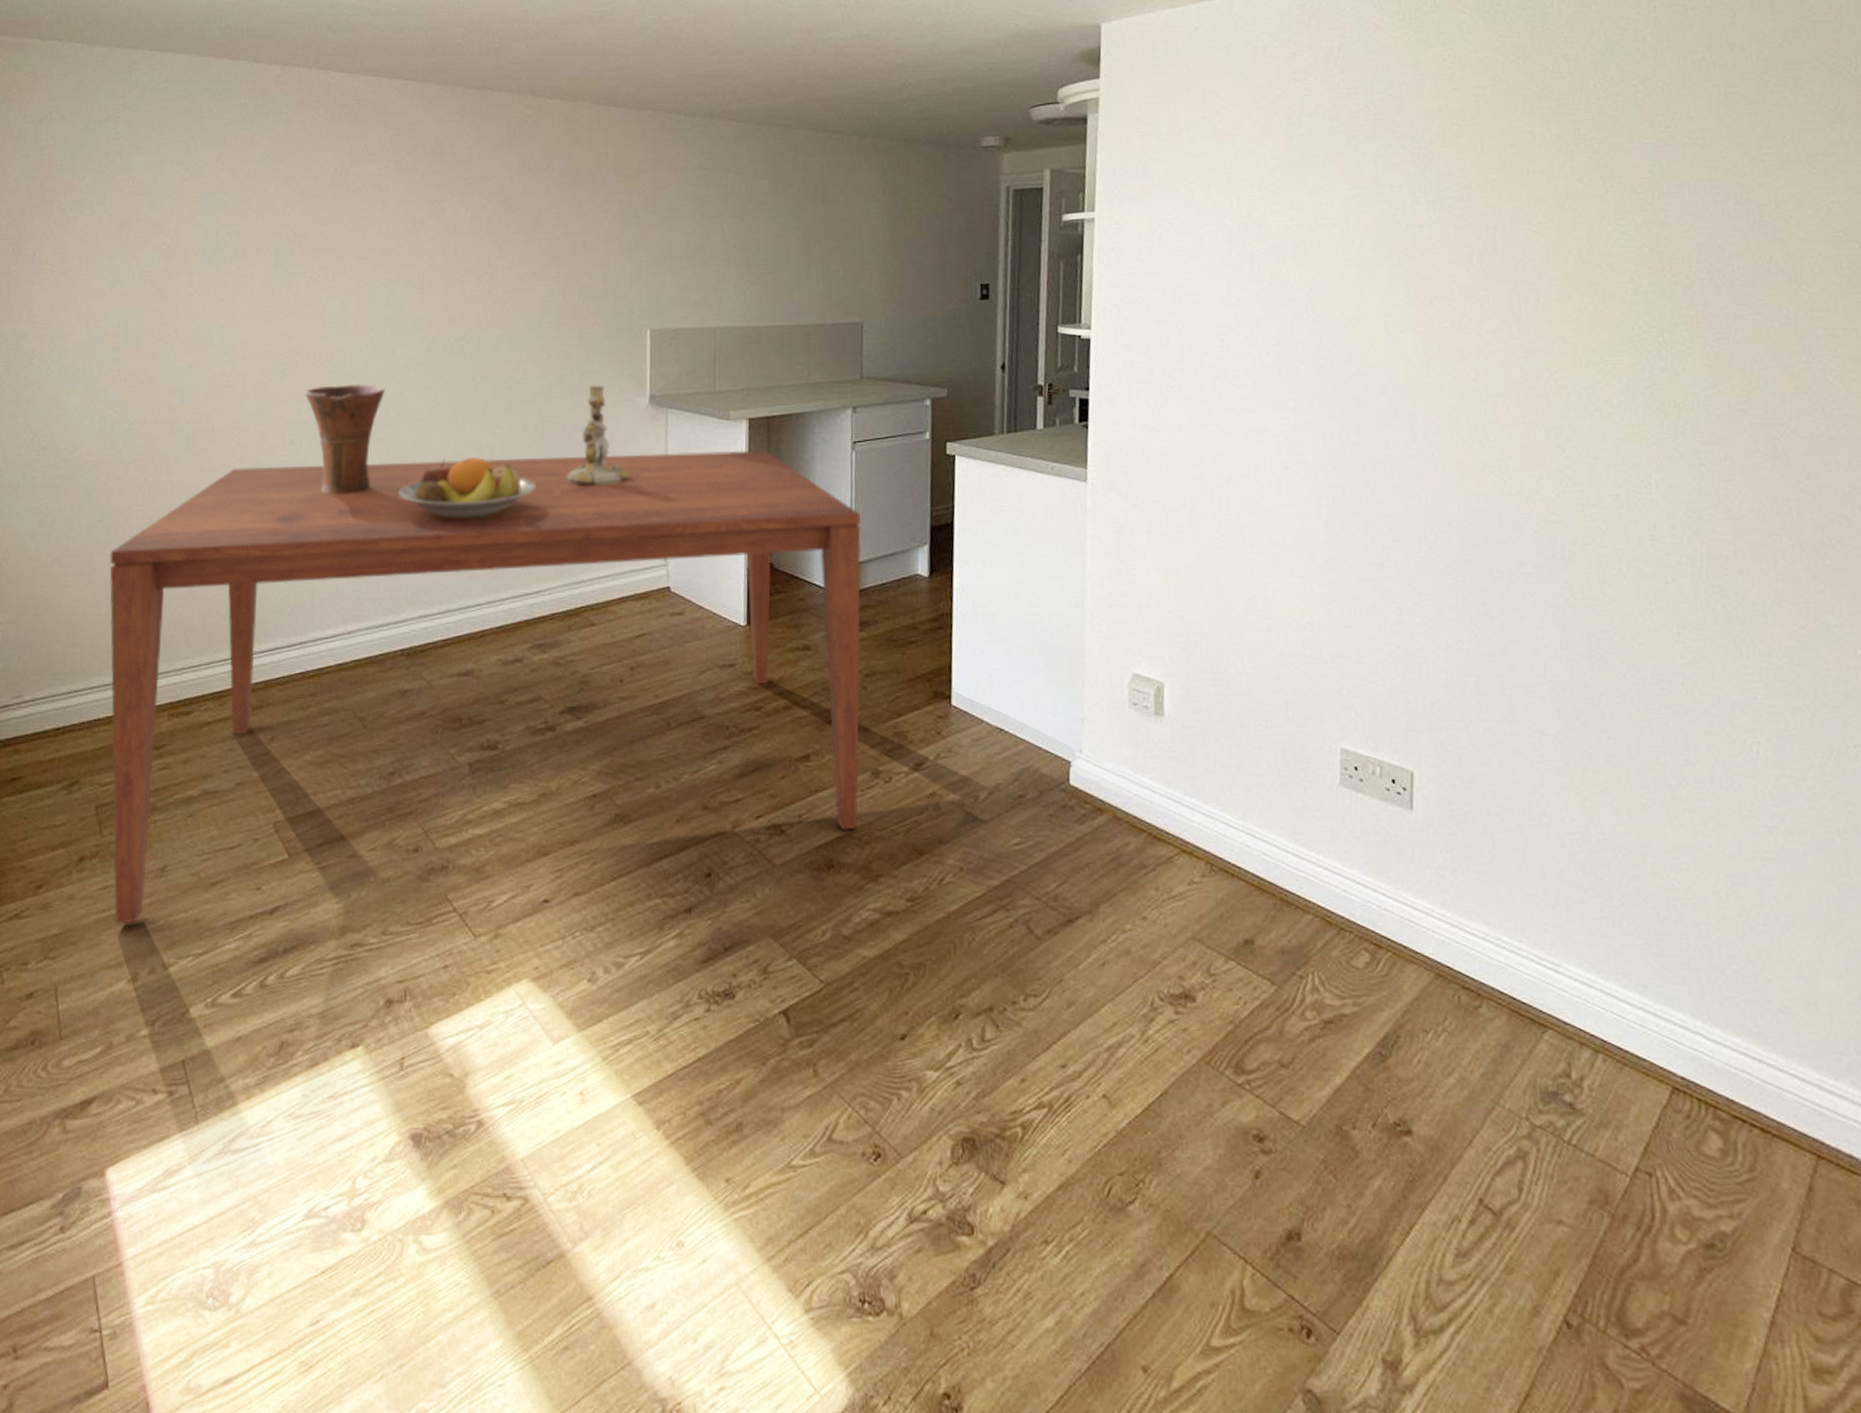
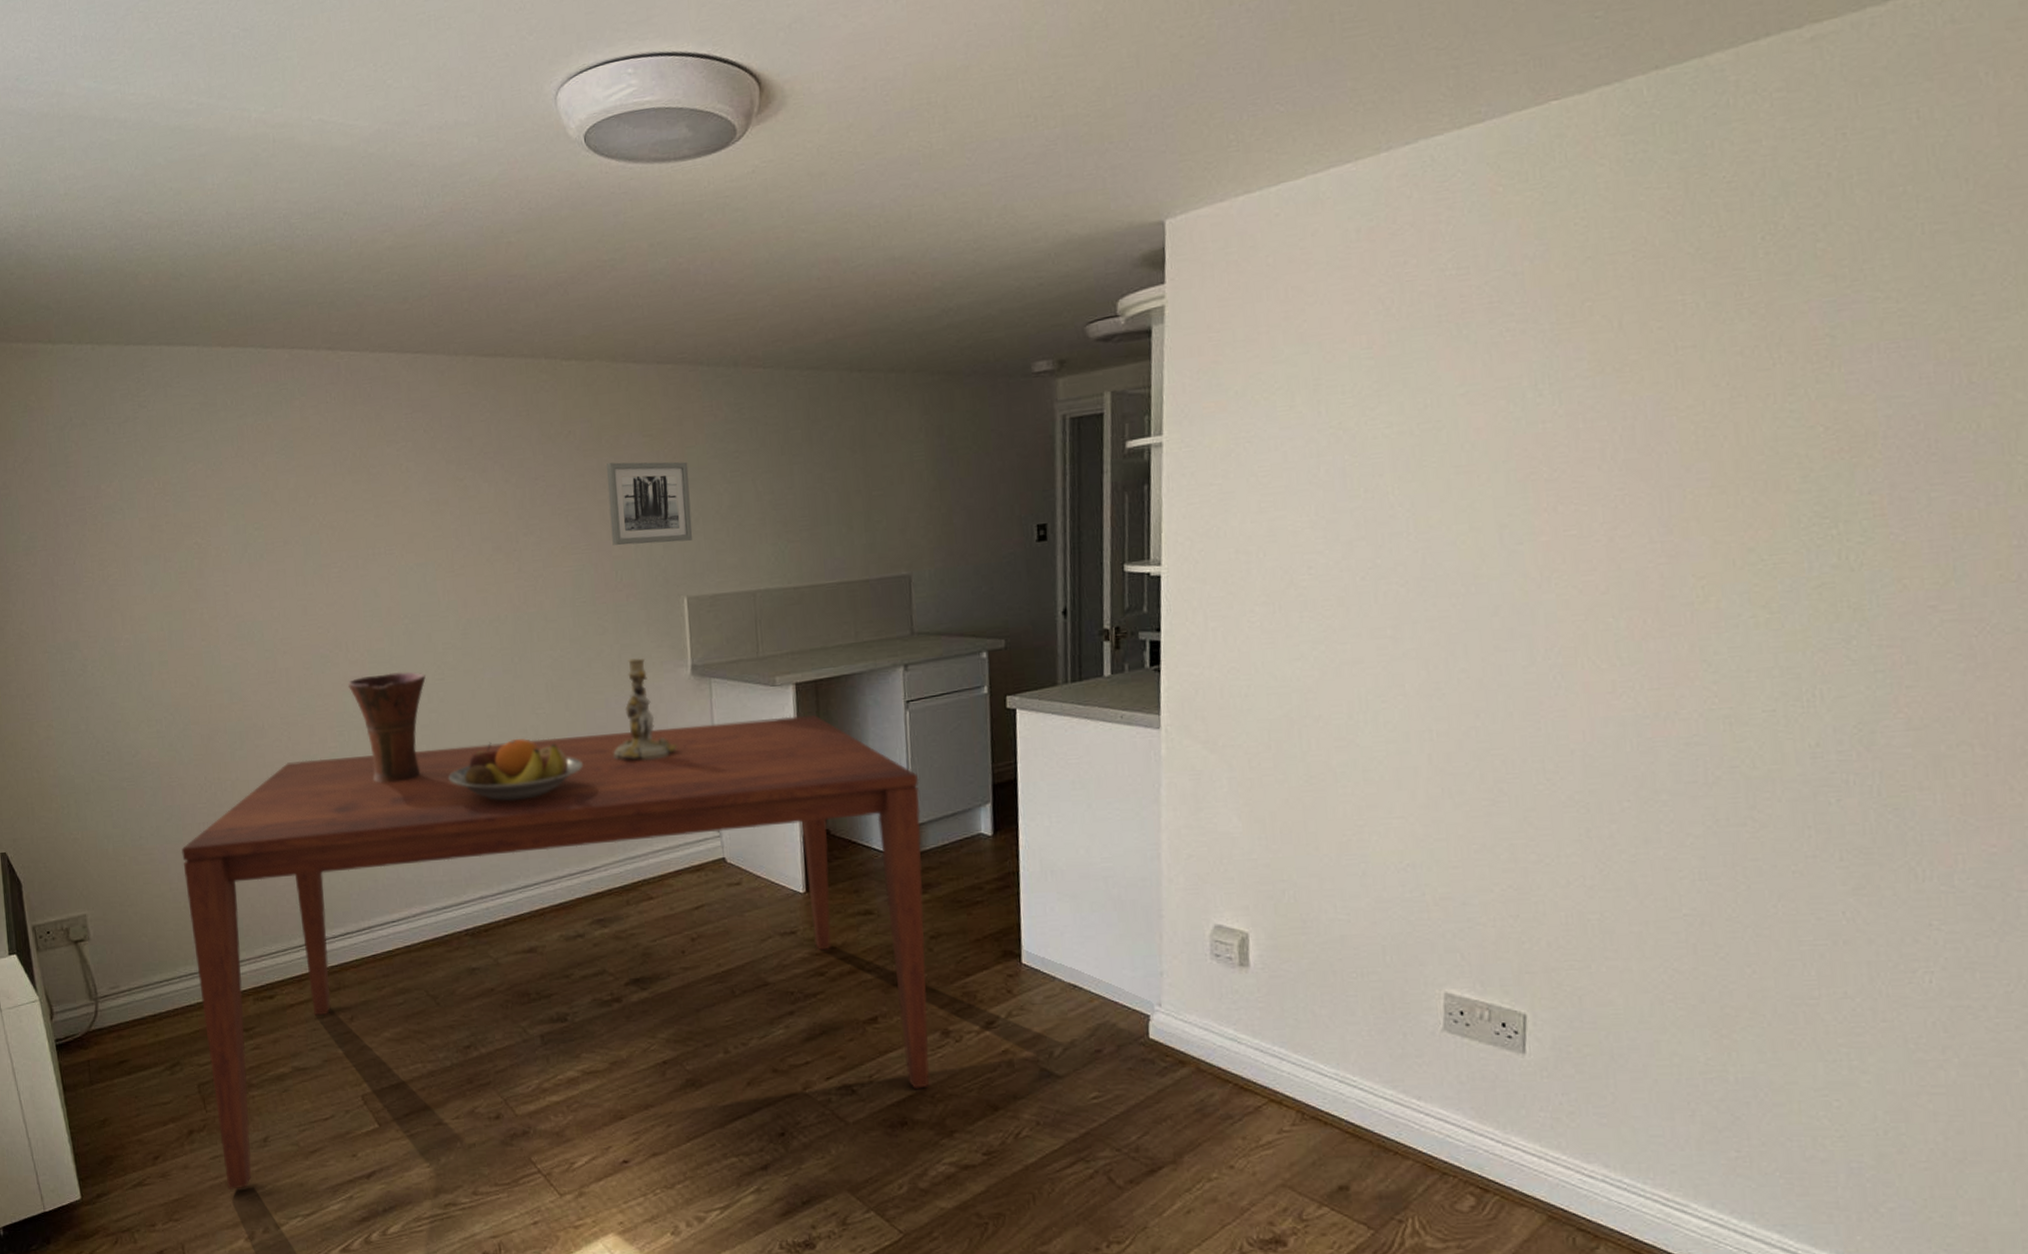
wall art: none [581,197,660,276] -> present [606,461,693,545]

